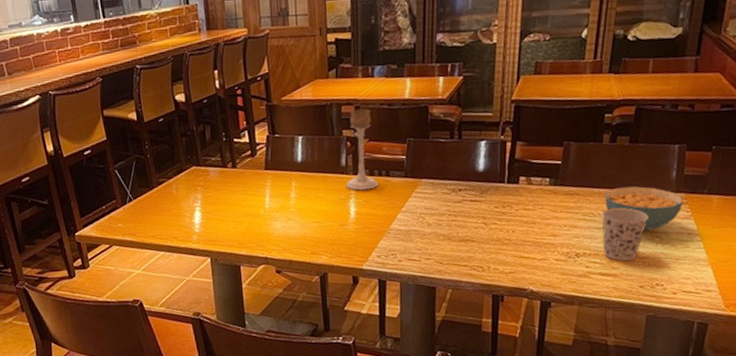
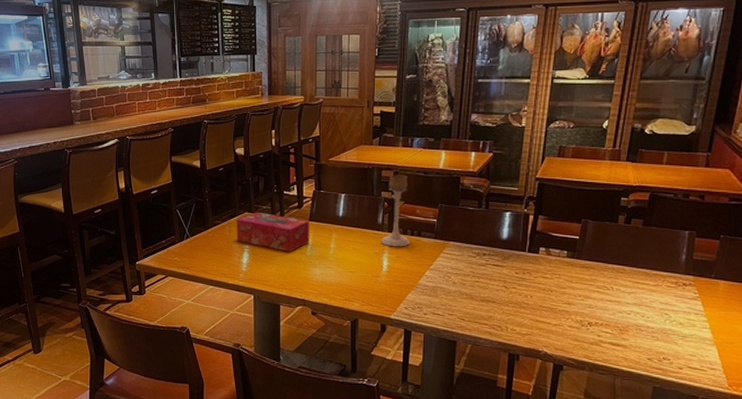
tissue box: none [183,164,267,207] -> present [236,212,310,252]
cup: present [601,207,648,261] -> none [614,283,658,333]
cereal bowl: present [605,186,683,231] -> none [618,266,691,308]

